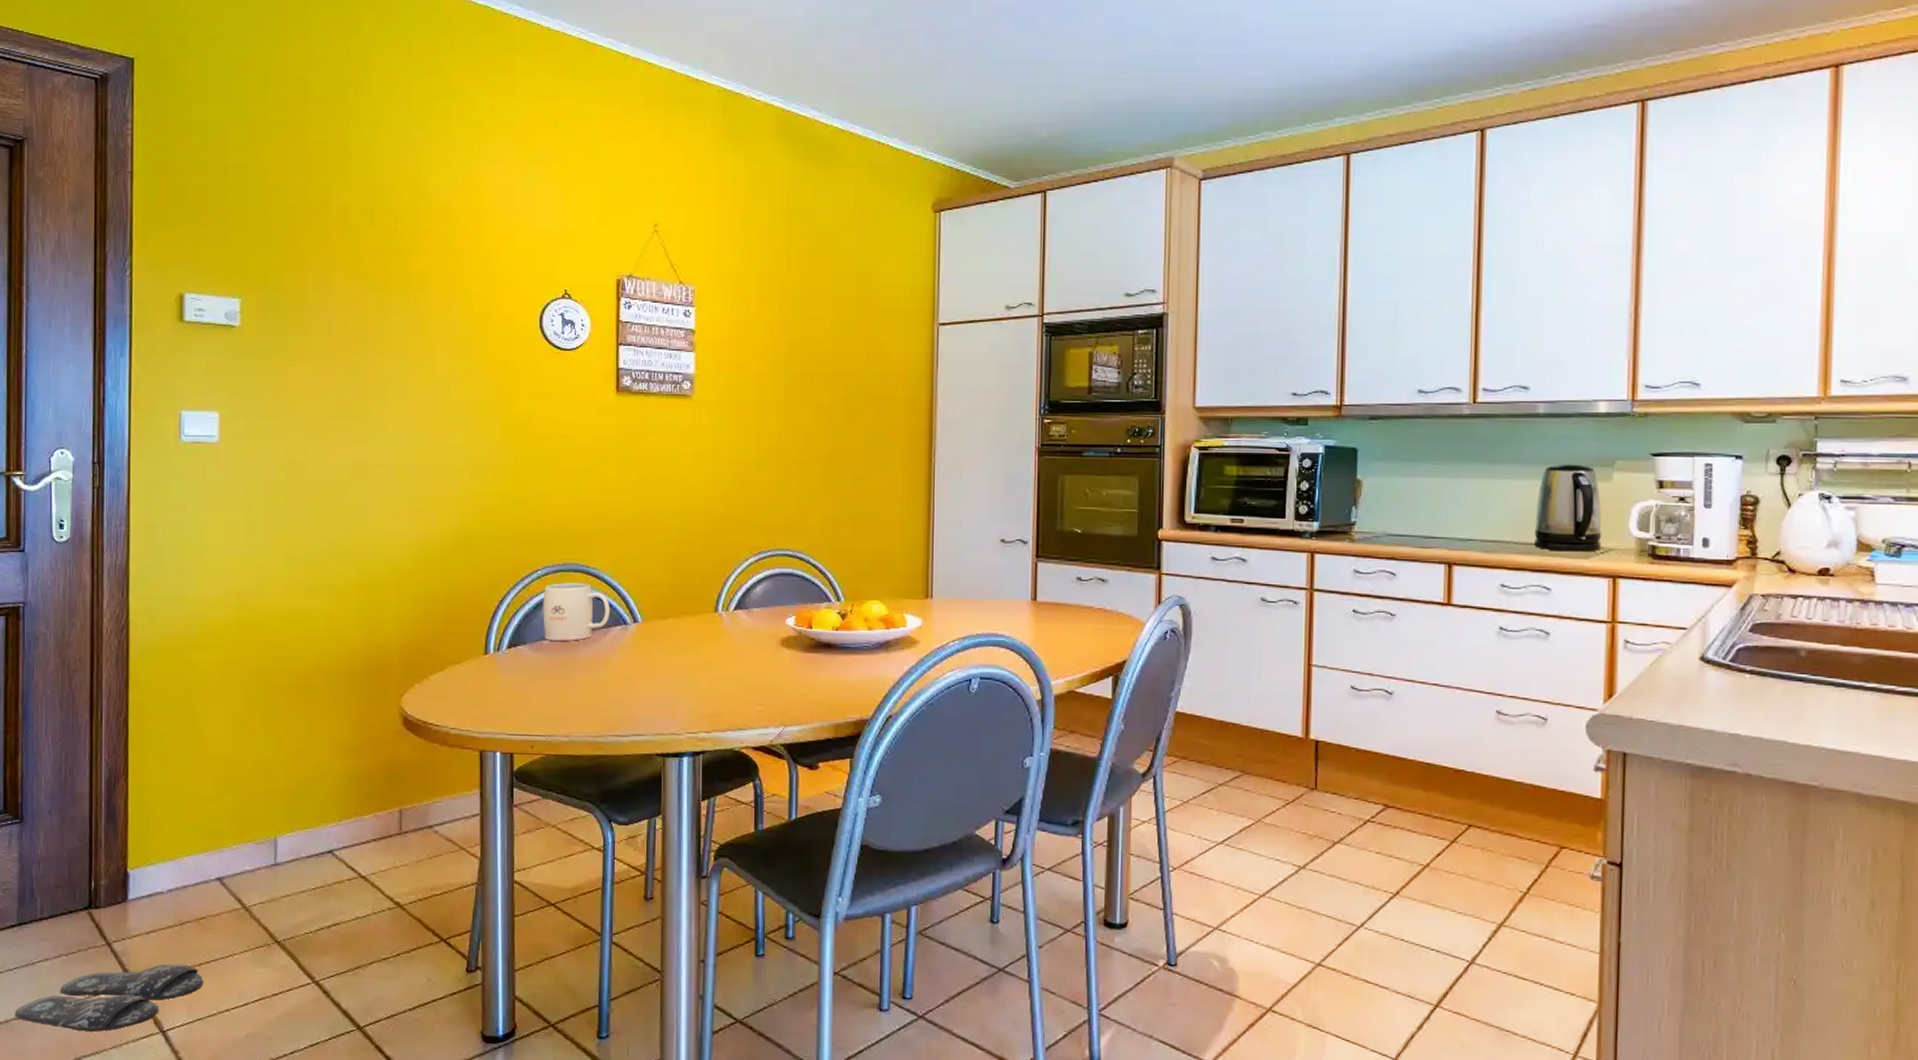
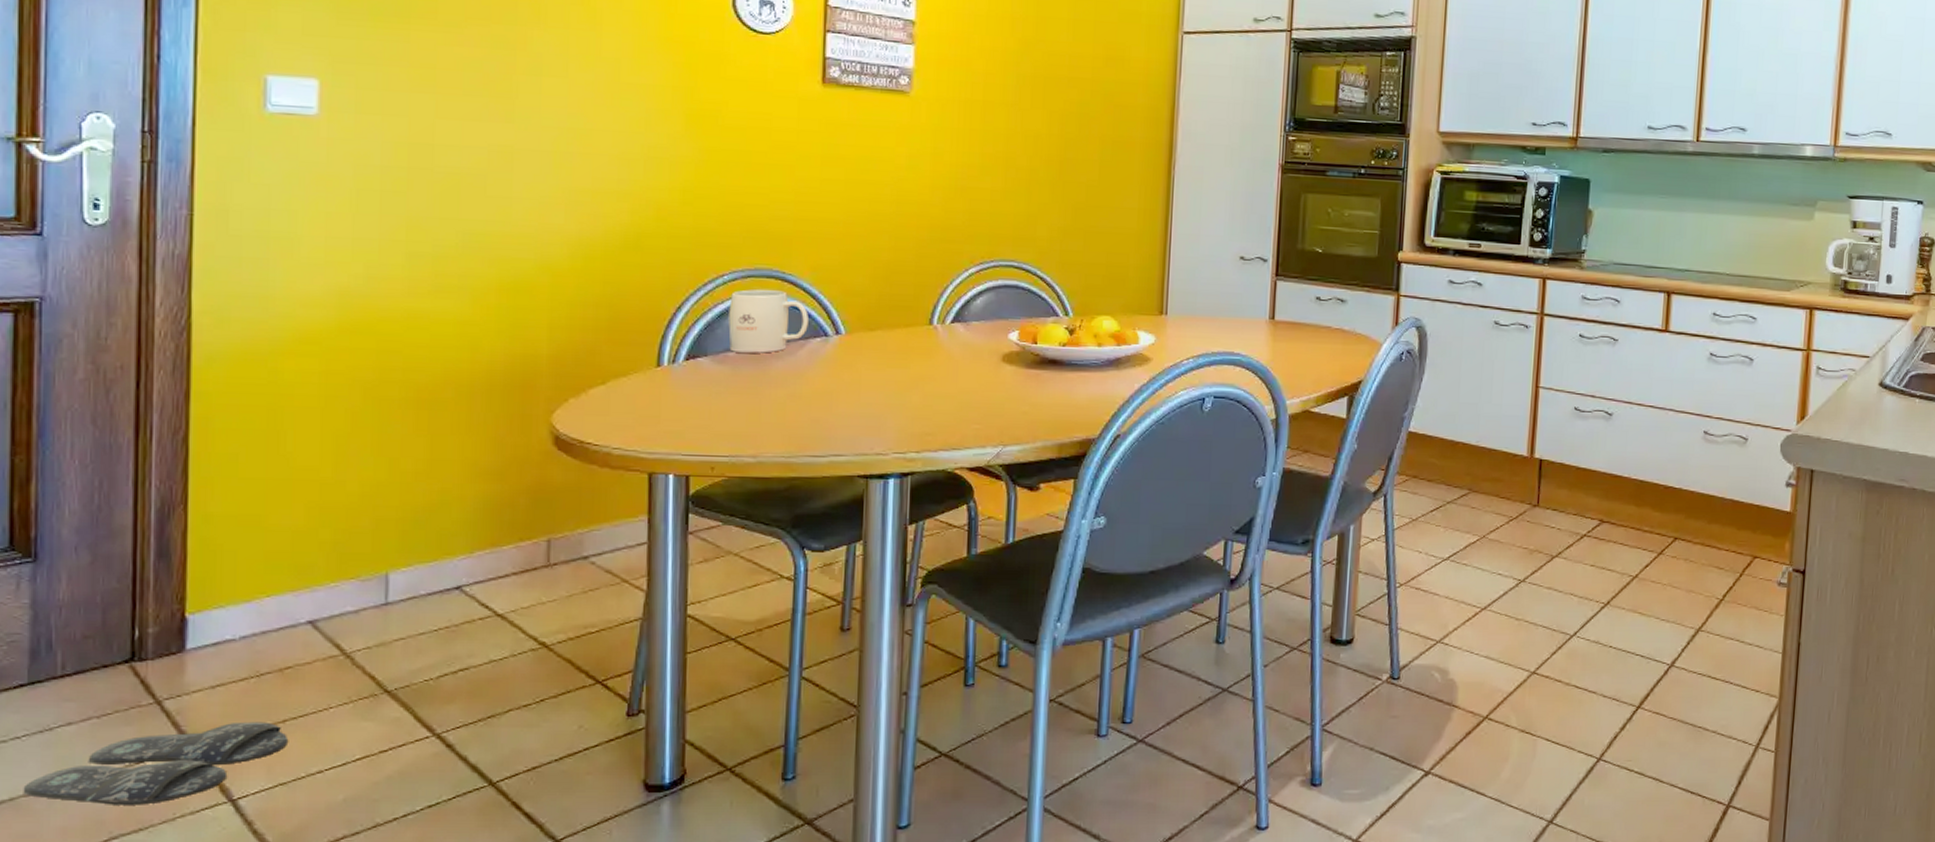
kettle: present [1535,464,1602,552] -> none [1744,202,1803,285]

